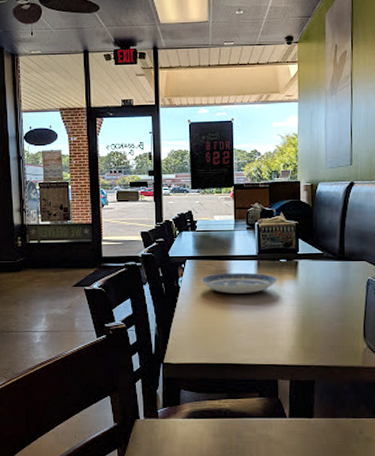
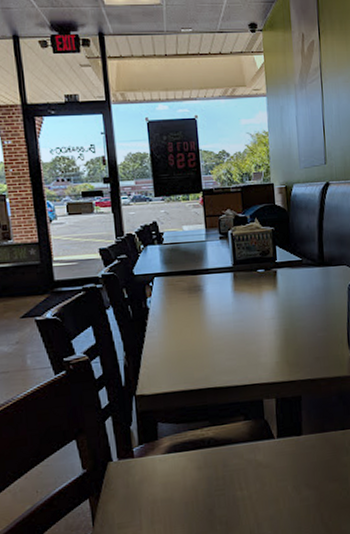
plate: present [201,272,277,293] -> none [173,286,256,311]

